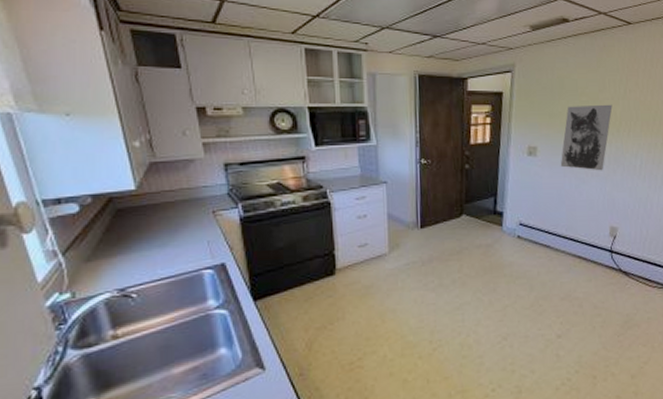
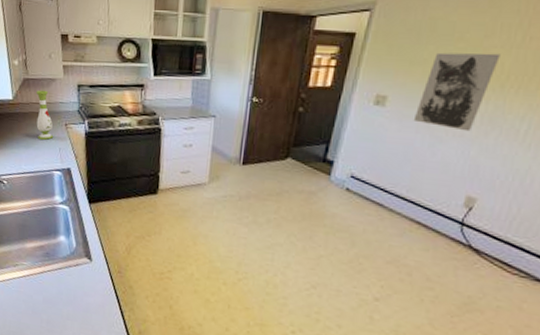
vase: none [169,174,199,235] -> present [36,90,54,141]

